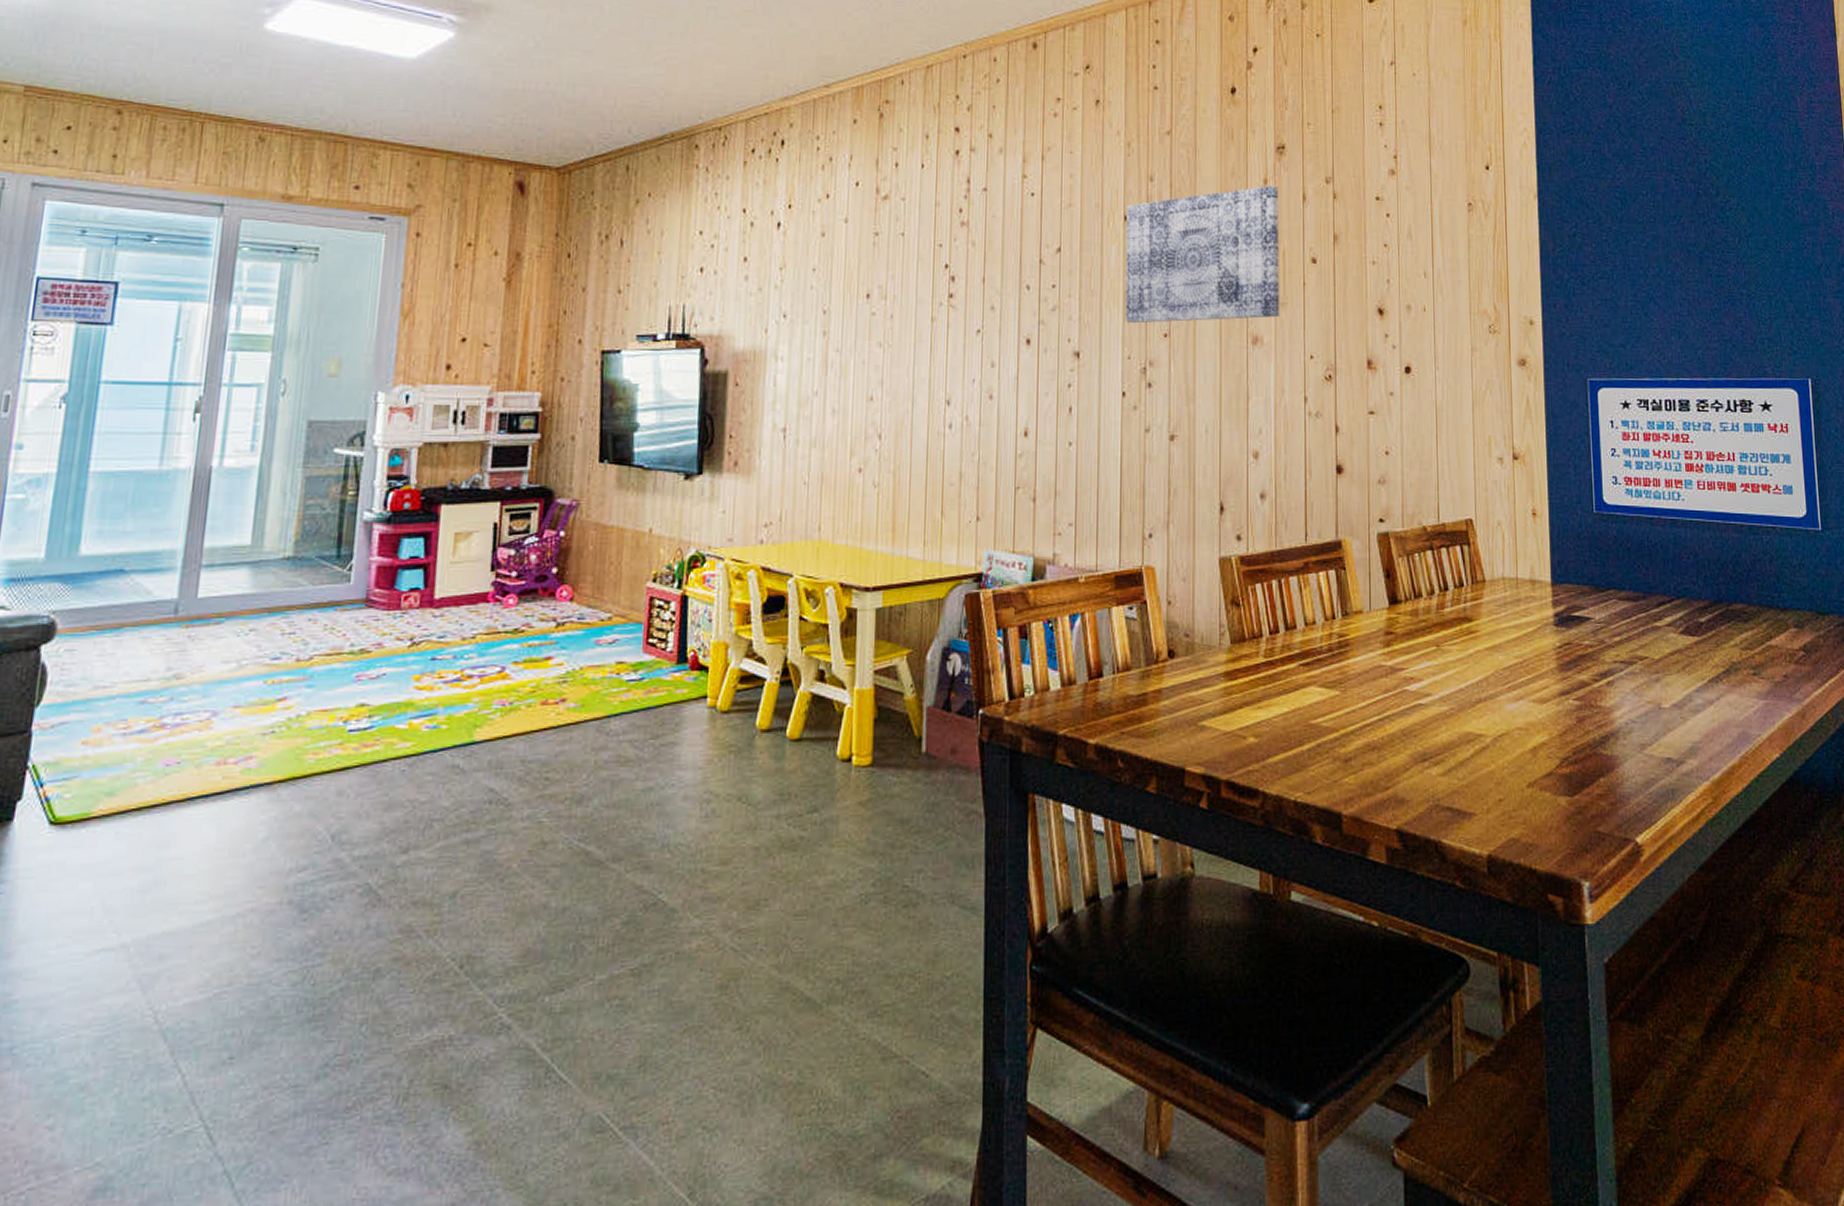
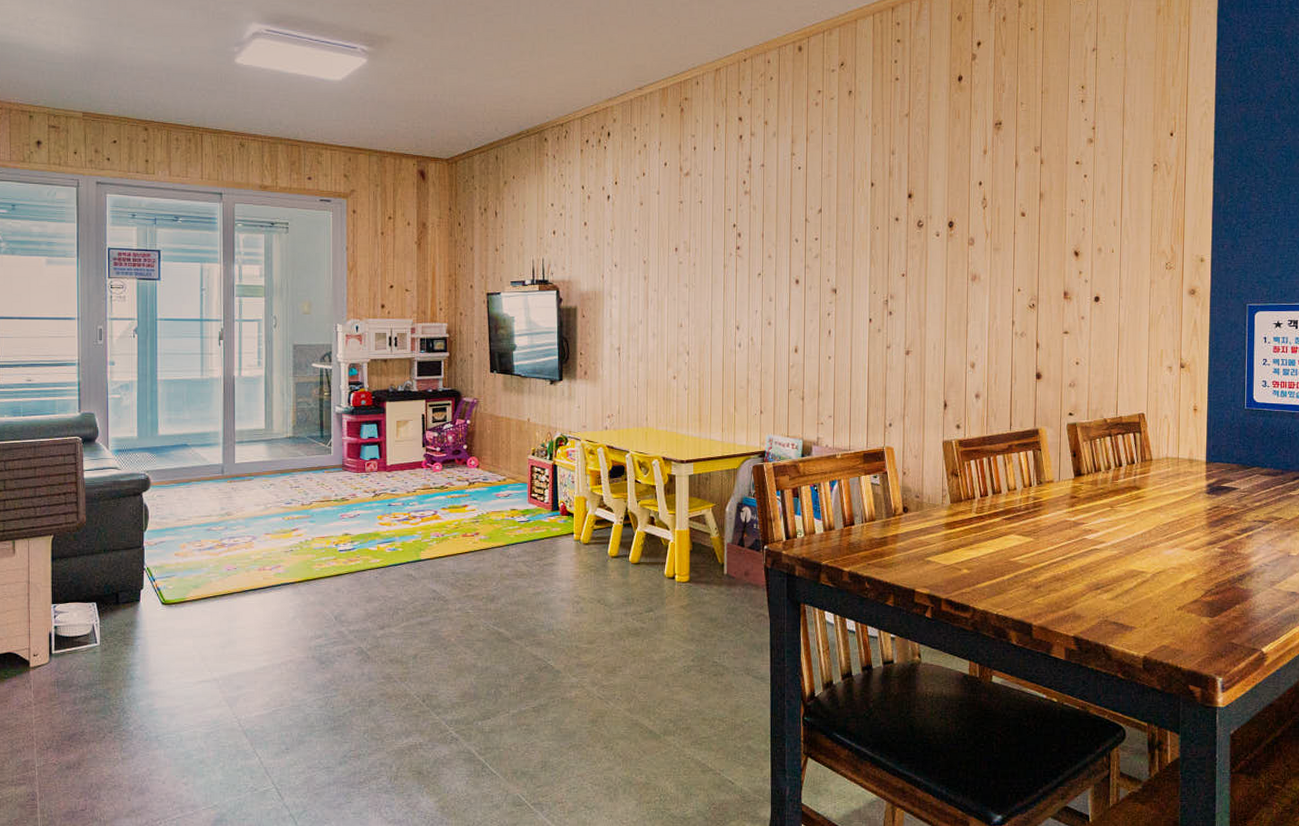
wall art: present [1125,185,1279,324] -> none [872,155,996,267]

